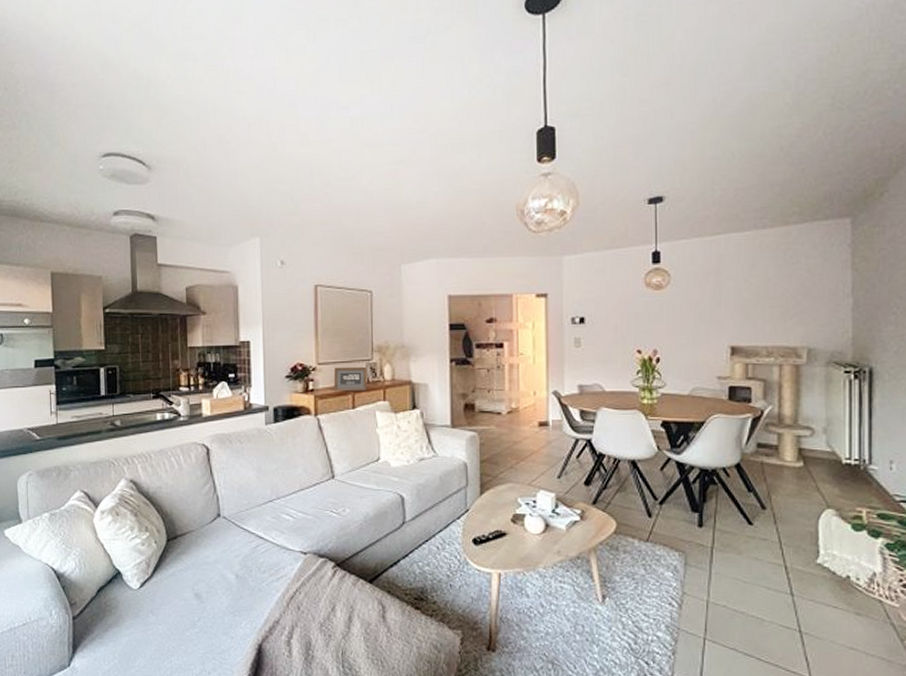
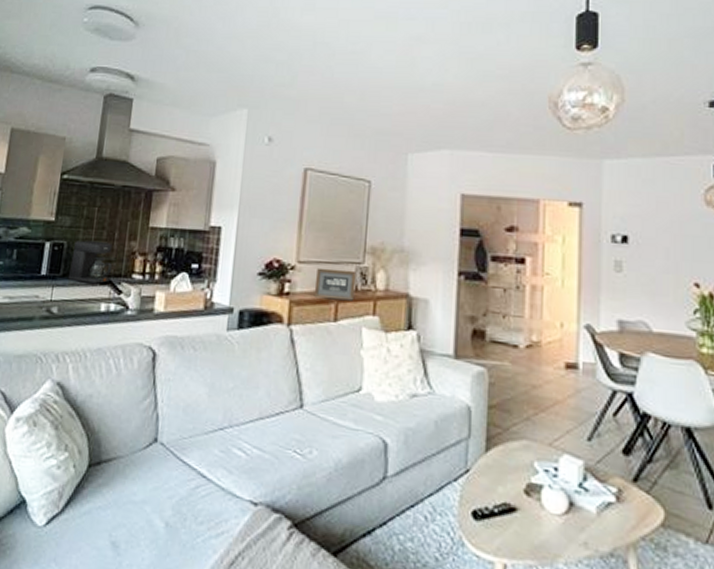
coffee maker: none [124,362,162,398] -> present [67,240,113,284]

